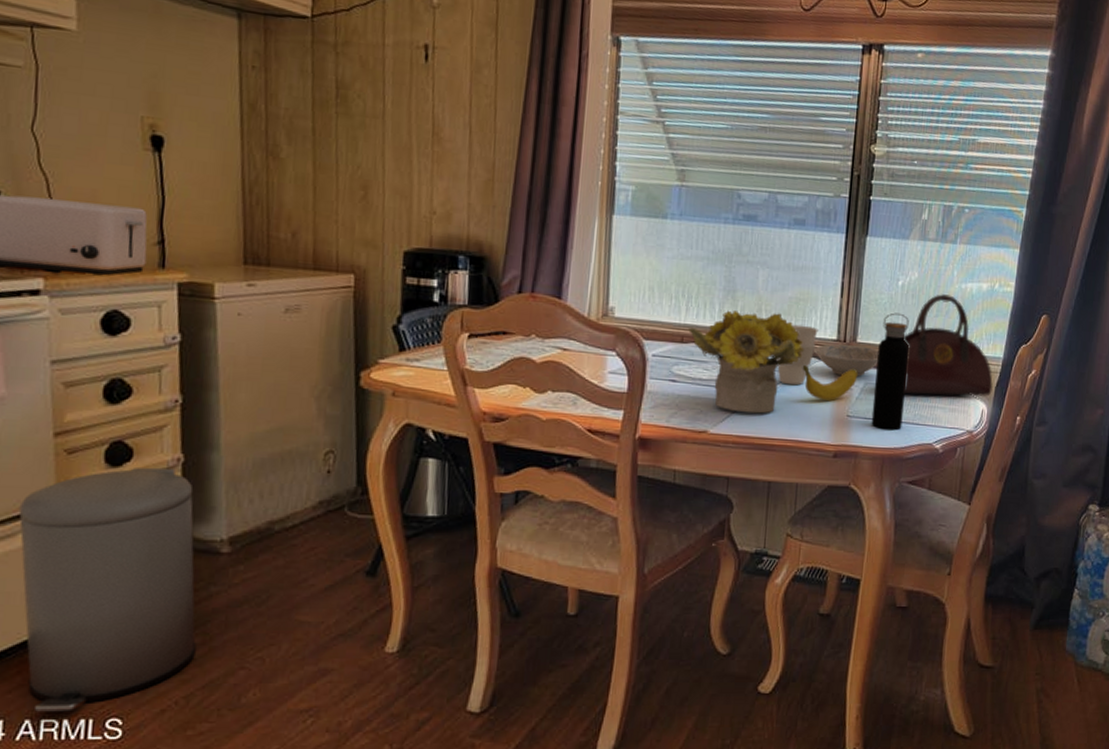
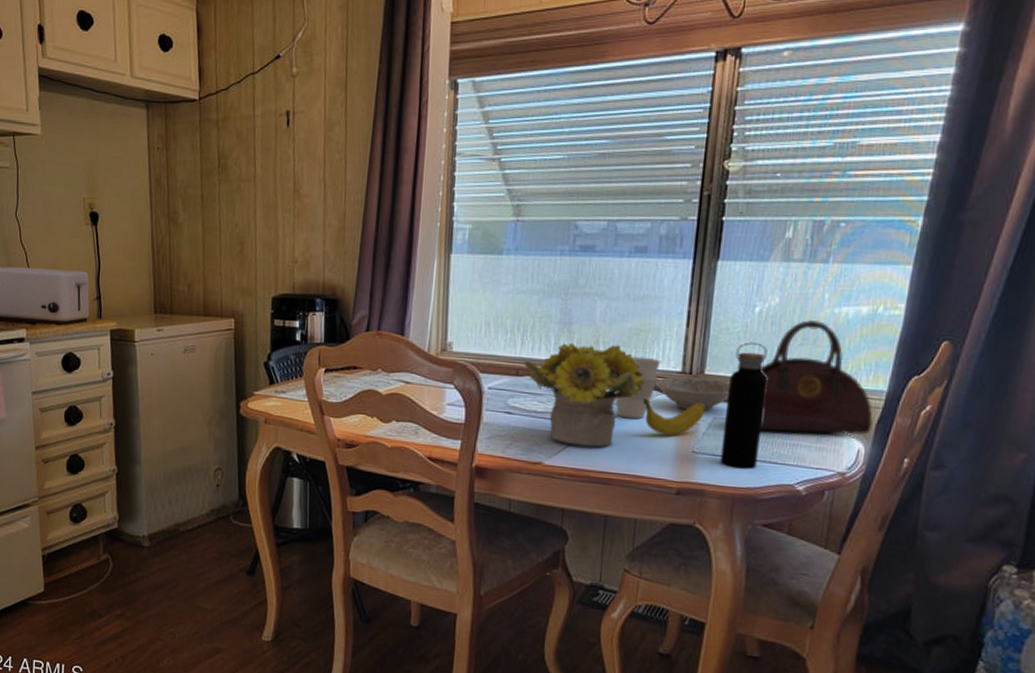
pedal bin: present [18,467,196,712] -> none [16,475,129,656]

